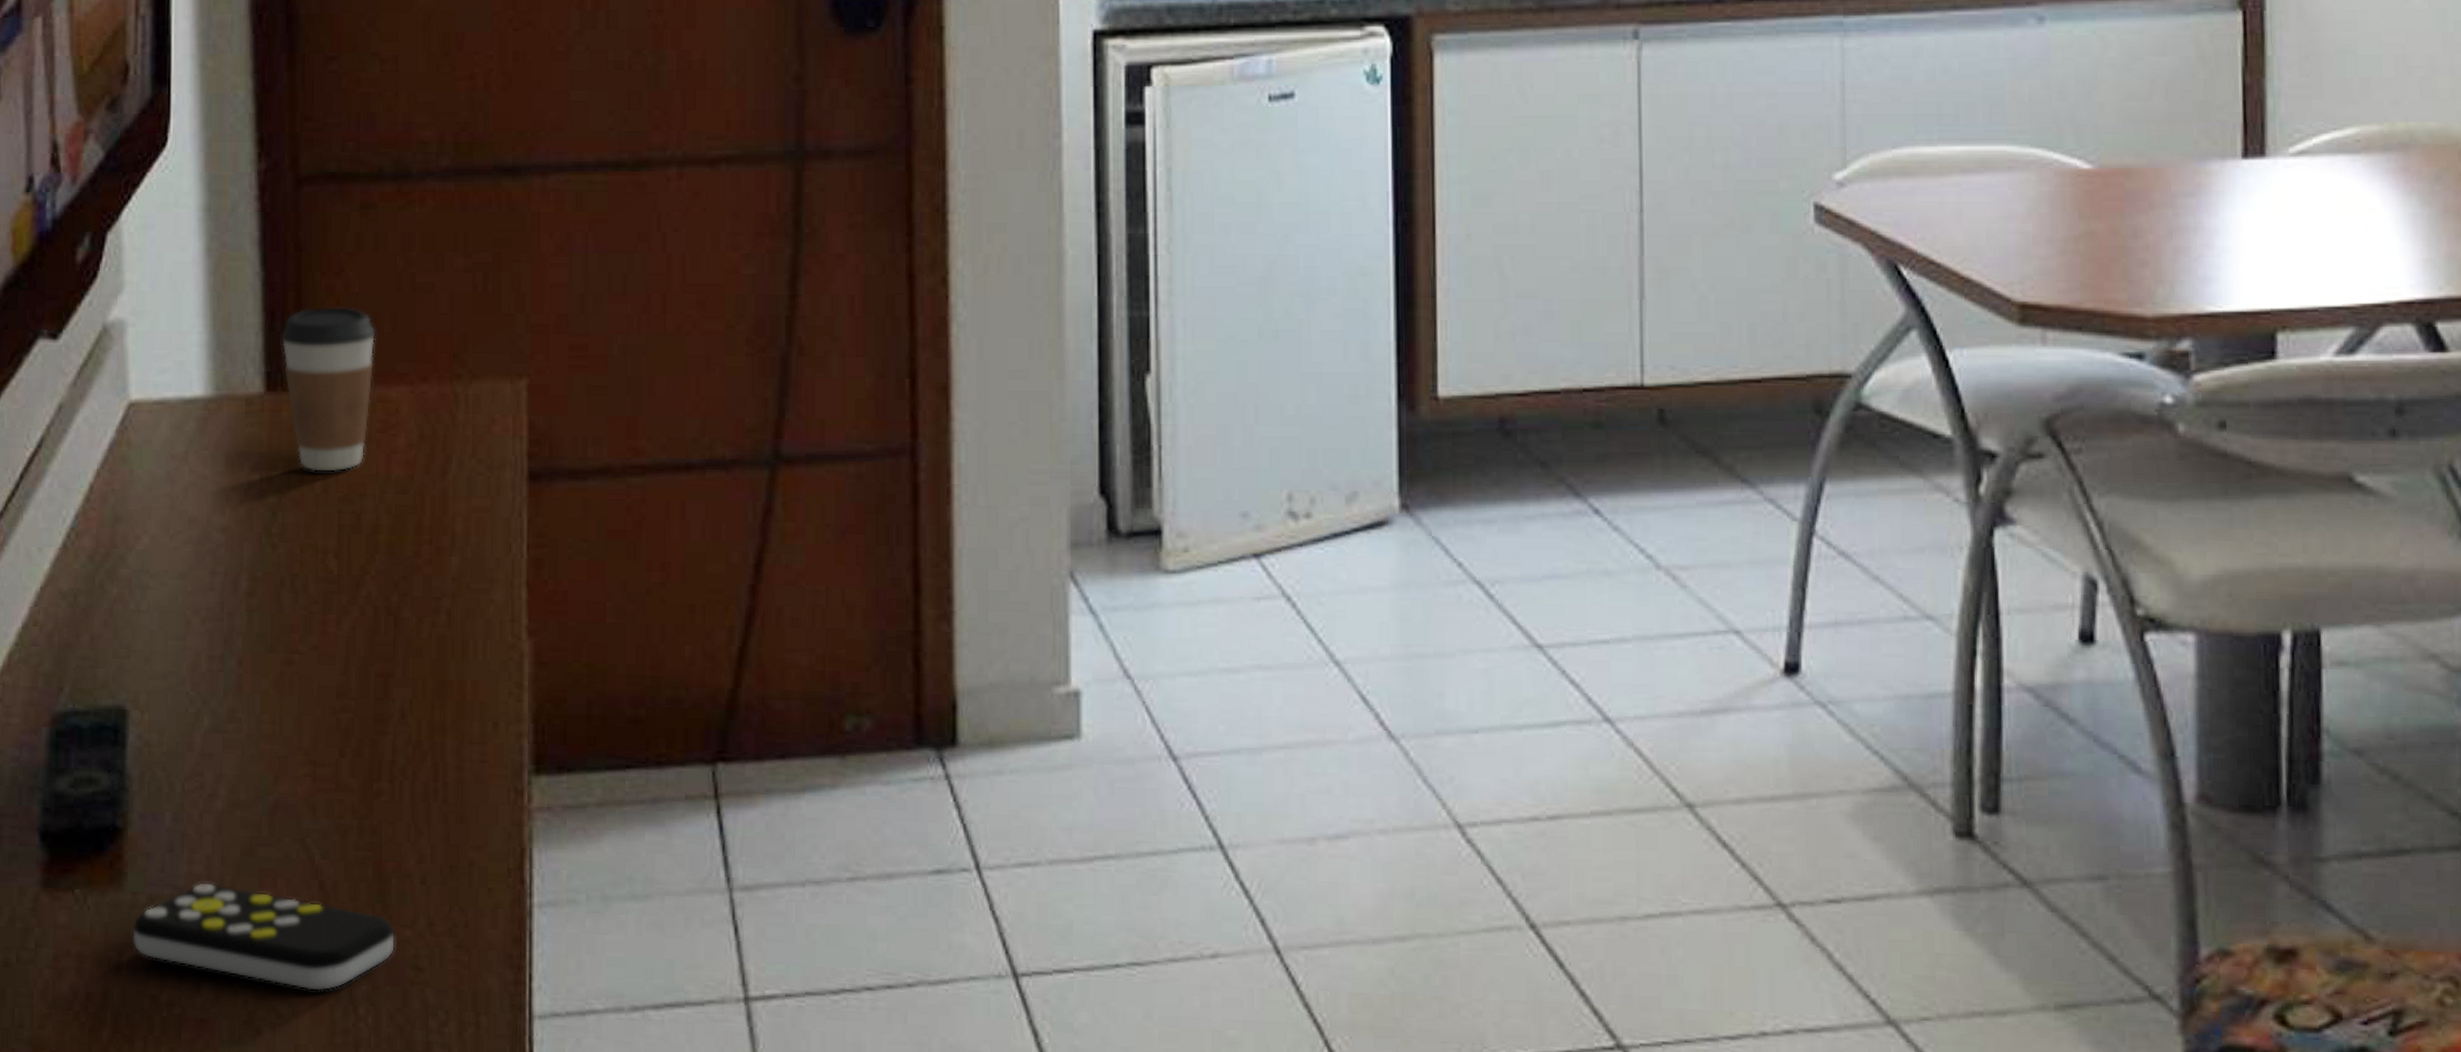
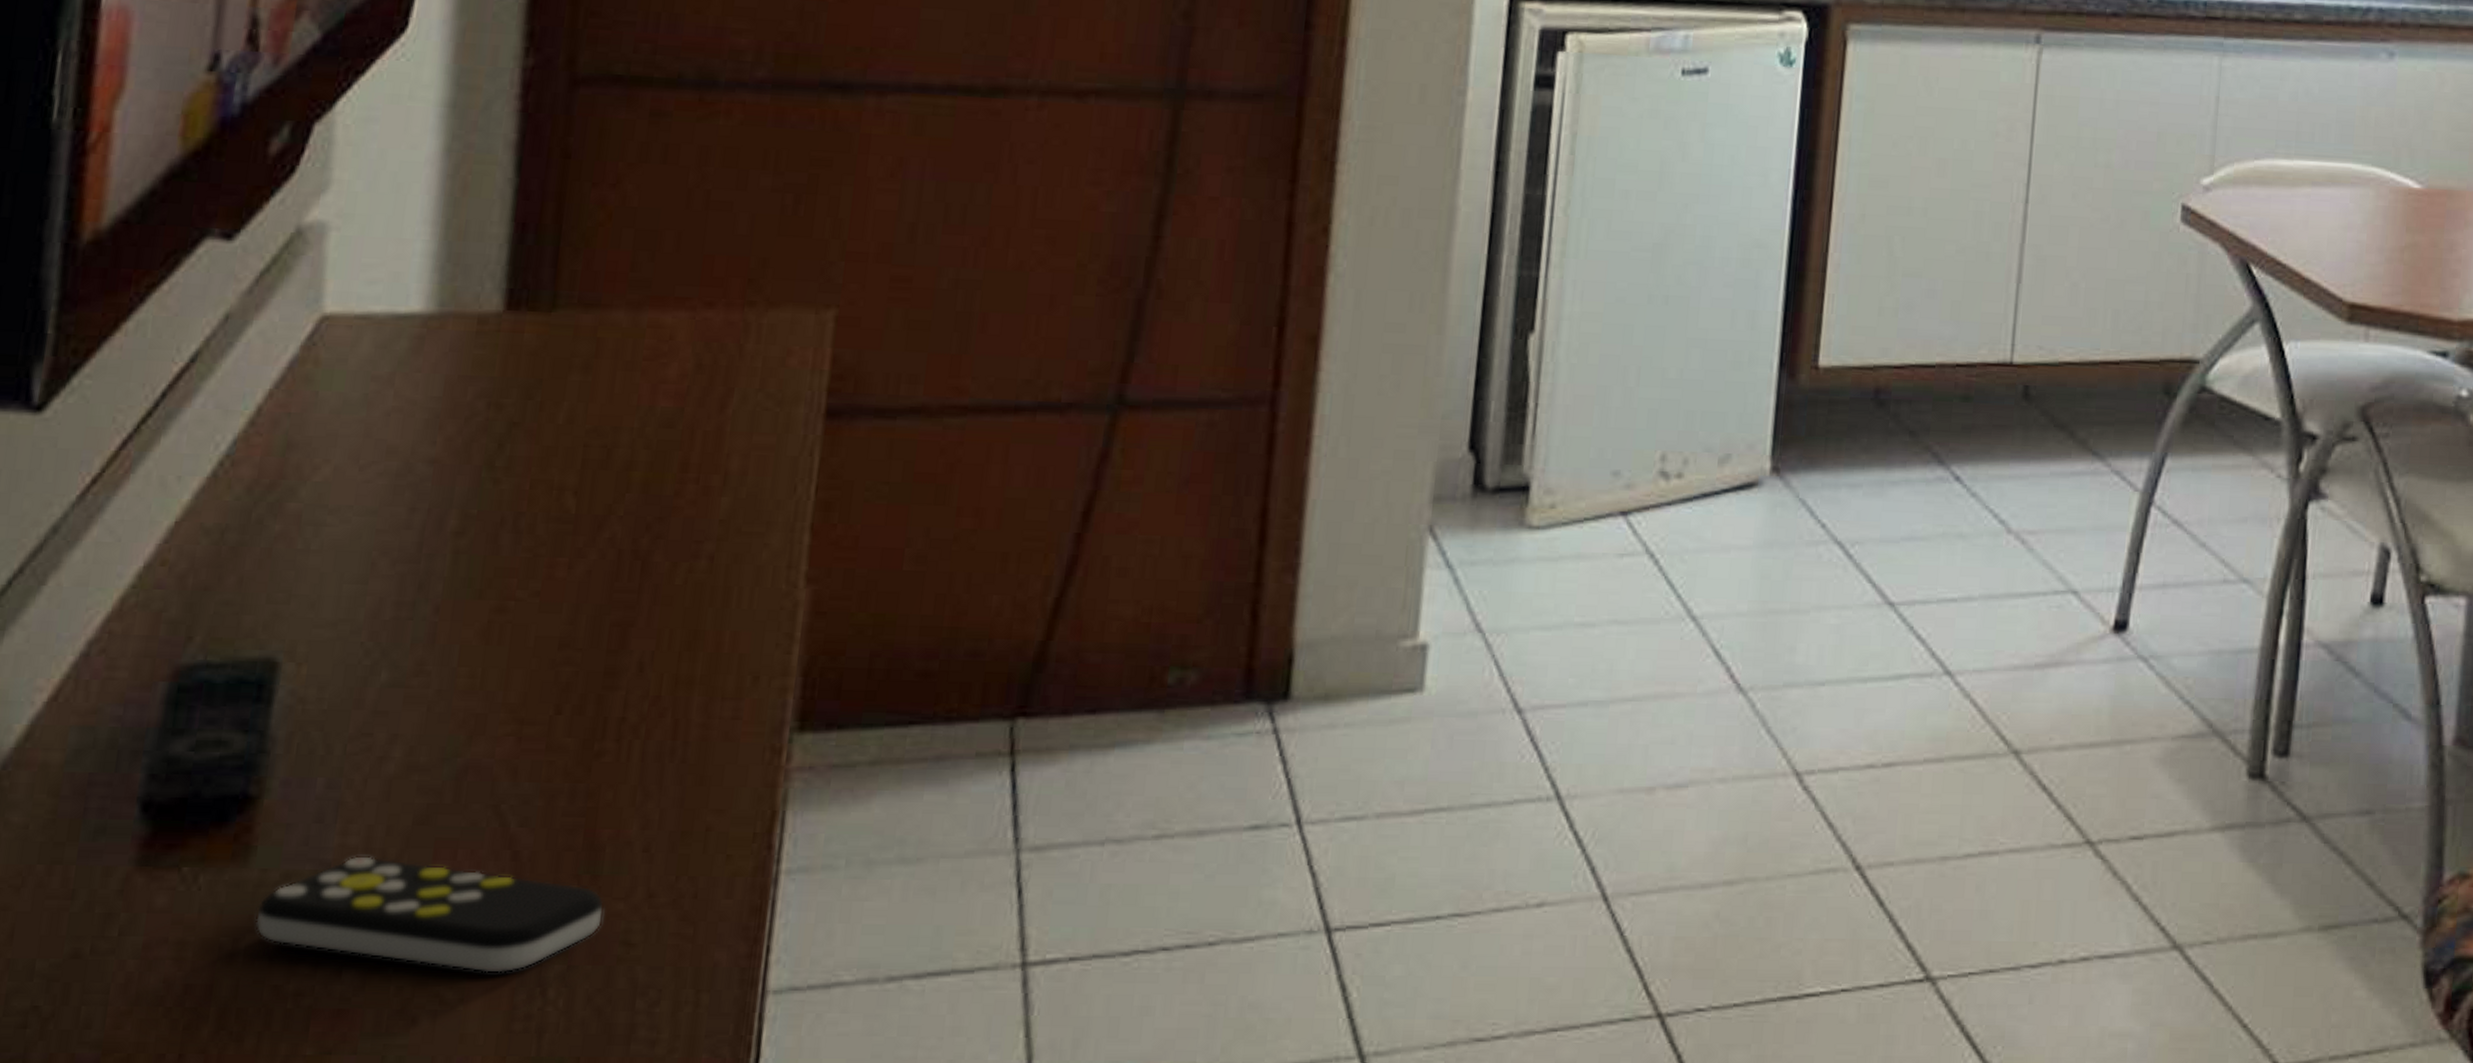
coffee cup: present [281,306,376,473] -> none [531,220,655,403]

